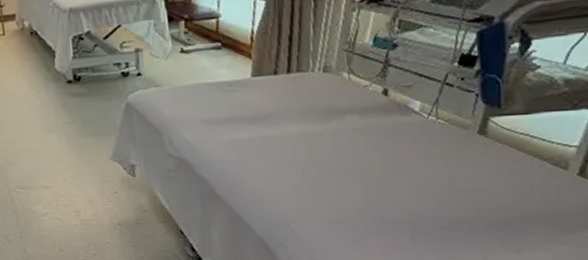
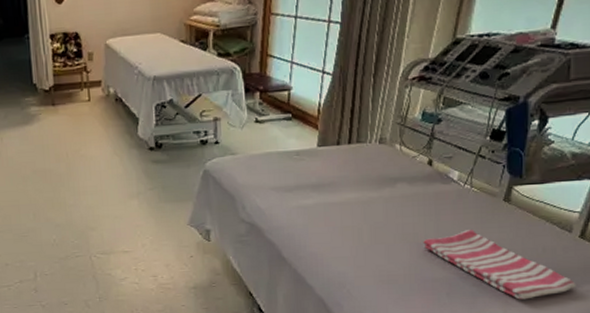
dish towel: none [380,164,576,245] -> present [423,228,576,300]

